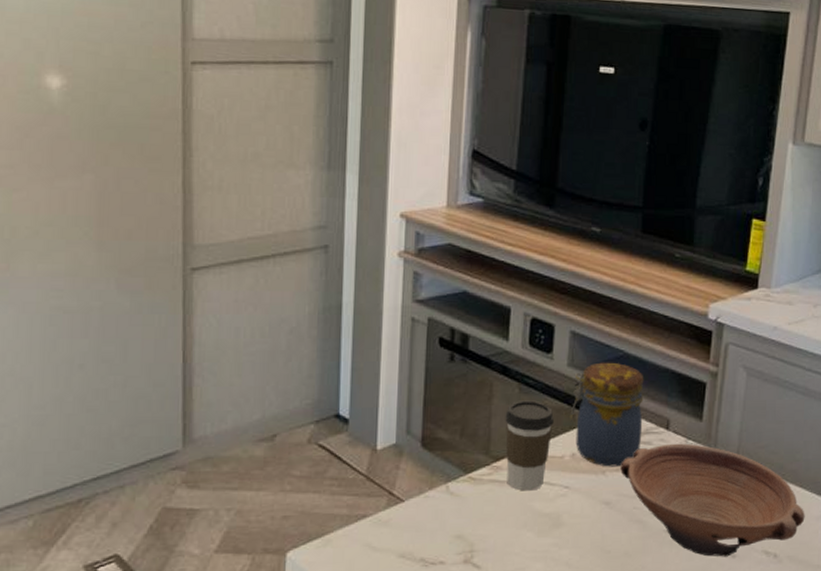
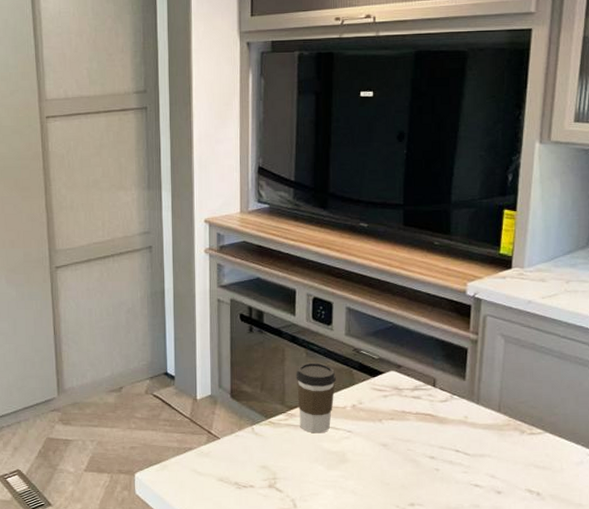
jar: present [570,362,644,467] -> none [349,332,412,416]
bowl: present [620,443,805,557] -> none [394,398,565,493]

